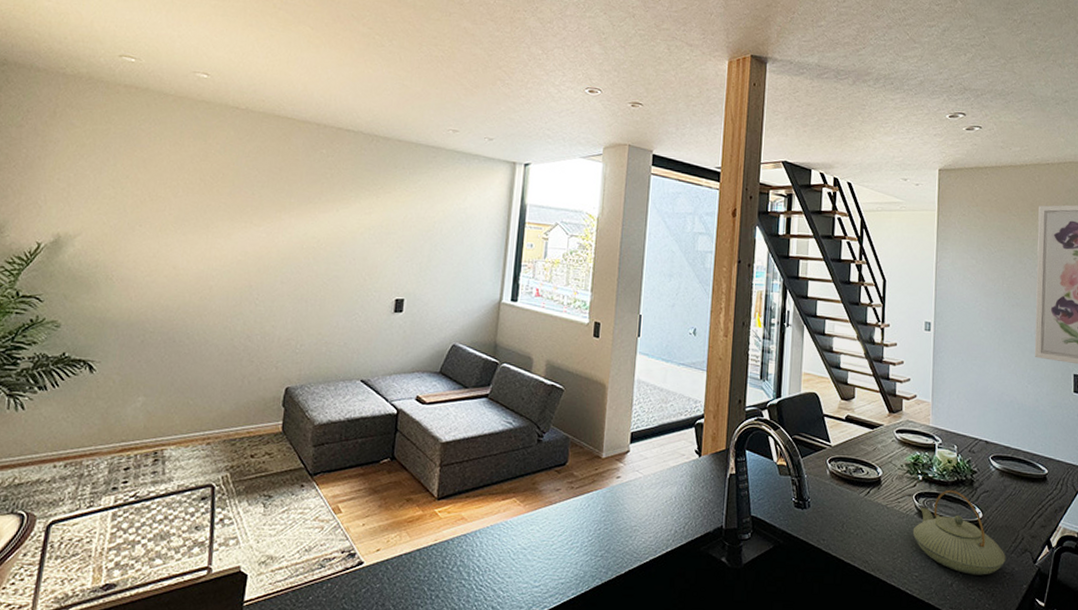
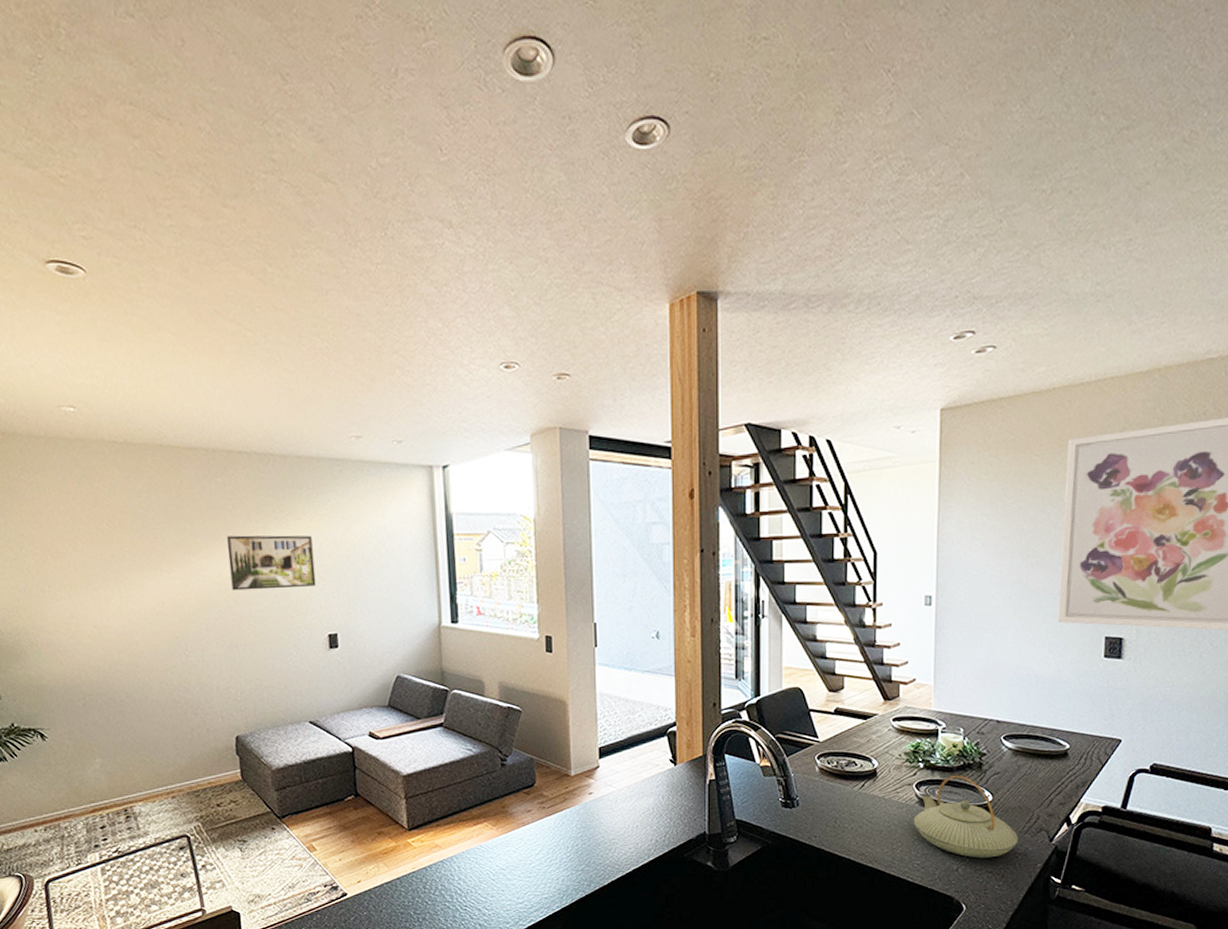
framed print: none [314,200,398,254] -> present [226,535,317,591]

